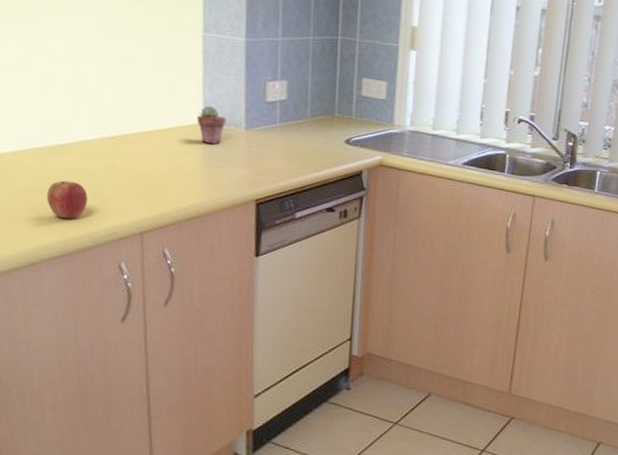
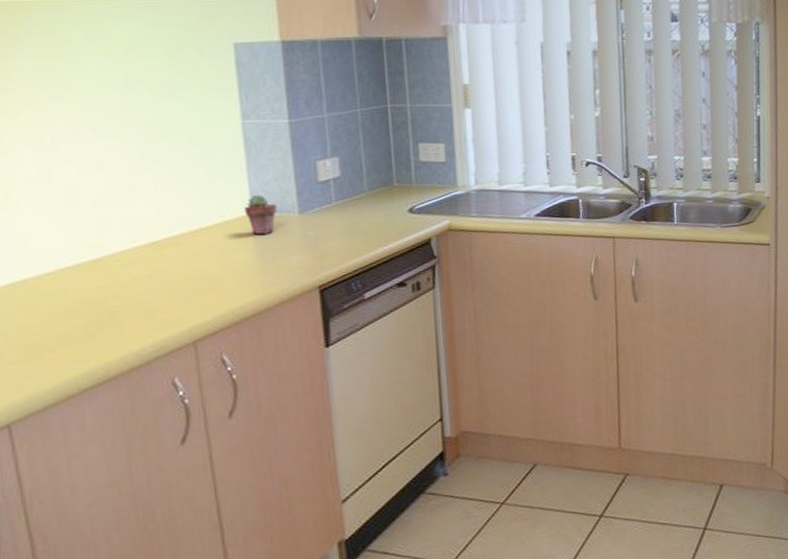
apple: present [47,180,88,219] -> none [82,297,130,340]

